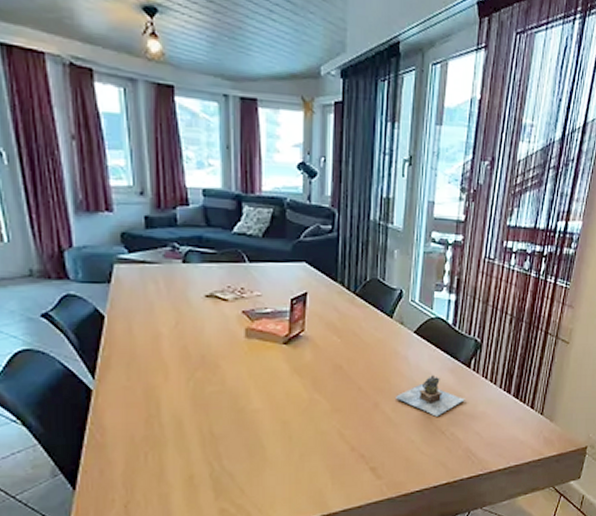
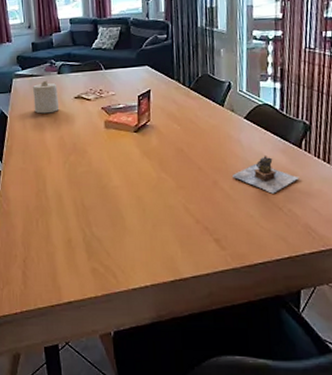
candle: none [143,269,183,315] -> present [32,80,60,114]

